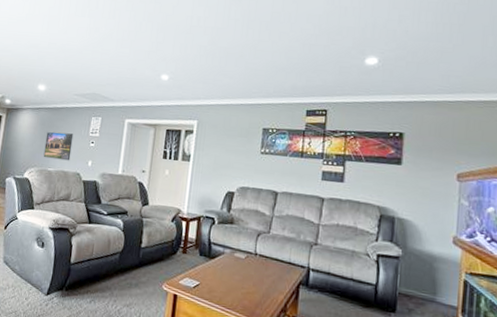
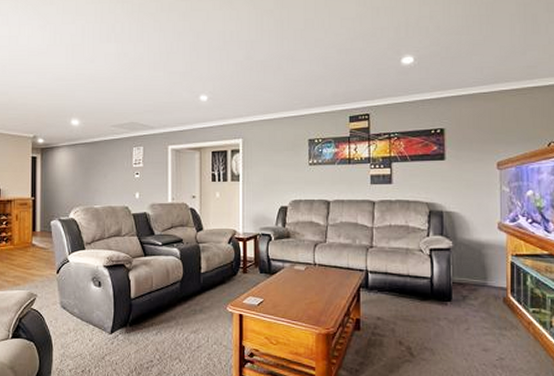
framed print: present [43,131,74,161] -> none [87,167,116,196]

